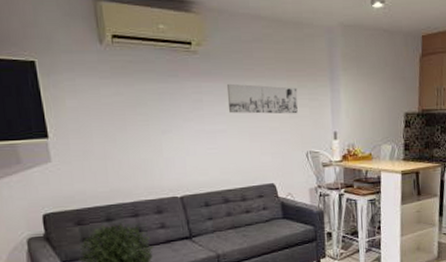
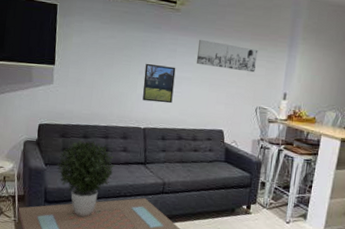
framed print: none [167,119,209,165] -> present [142,63,176,104]

